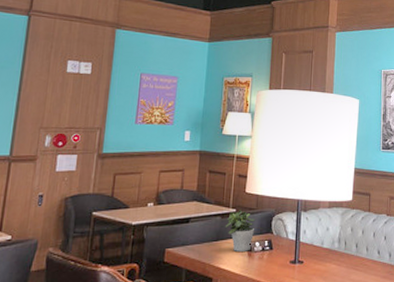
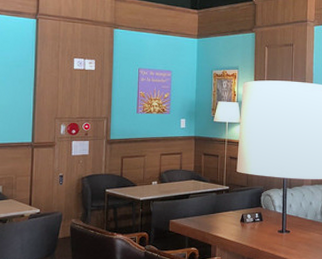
potted plant: present [225,208,256,251] -> none [220,186,247,222]

